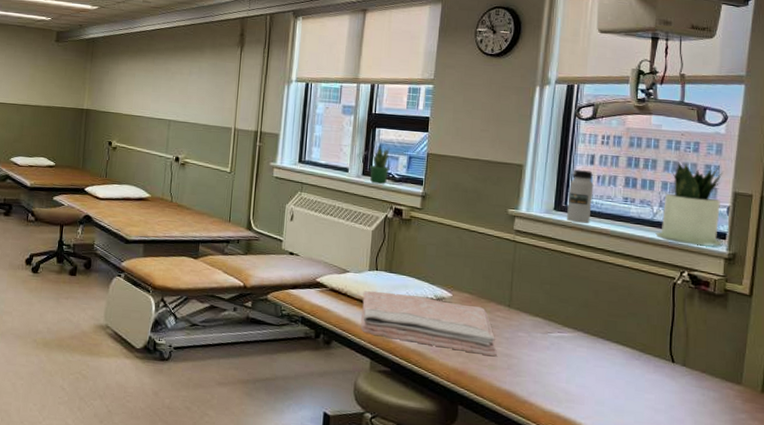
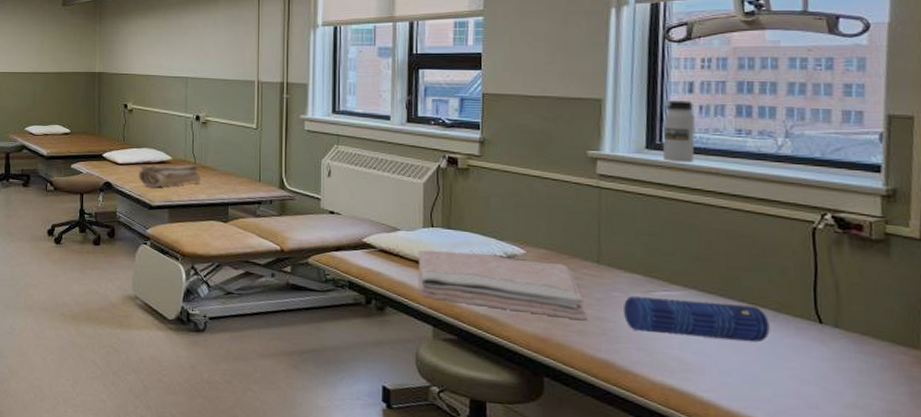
towel: none [118,201,177,223] -> present [139,165,202,188]
planter: present [370,145,390,185] -> none [415,89,439,132]
foam roller: none [525,336,636,377] -> present [622,296,770,342]
planter: present [655,162,723,247] -> none [783,83,876,182]

